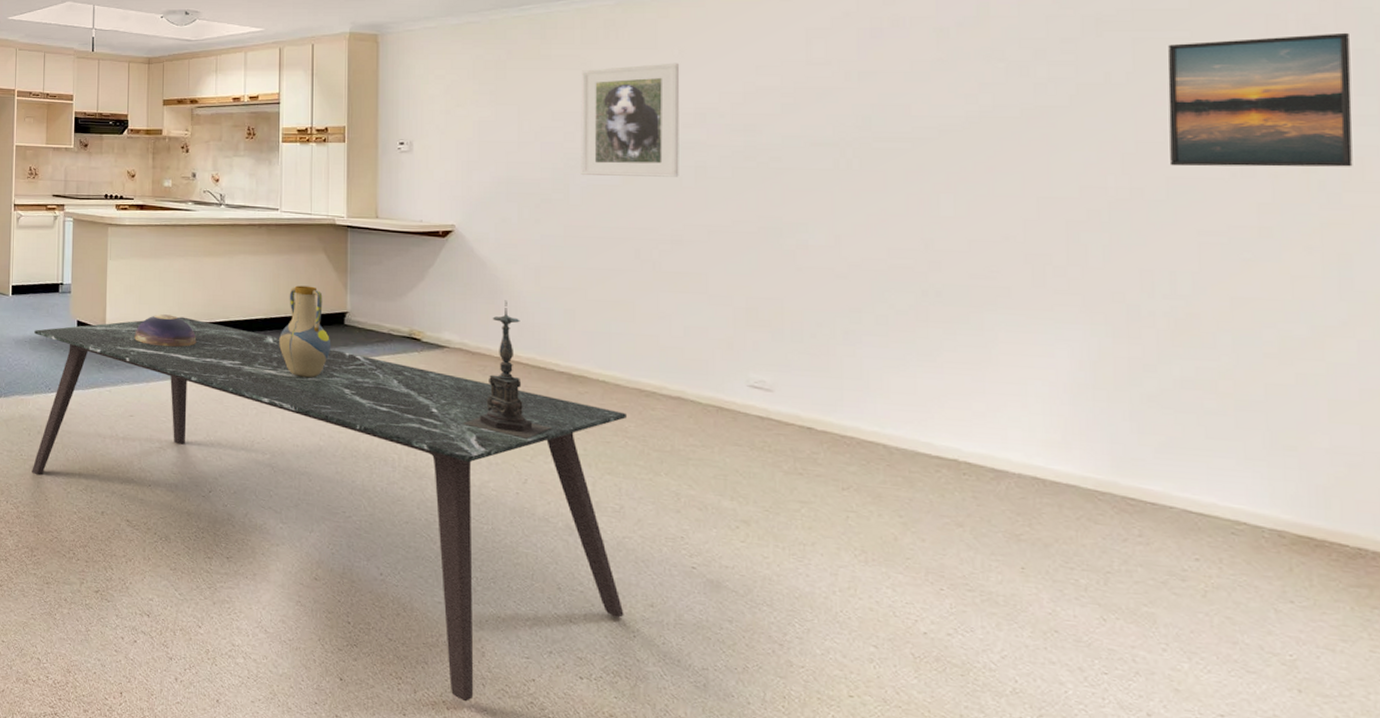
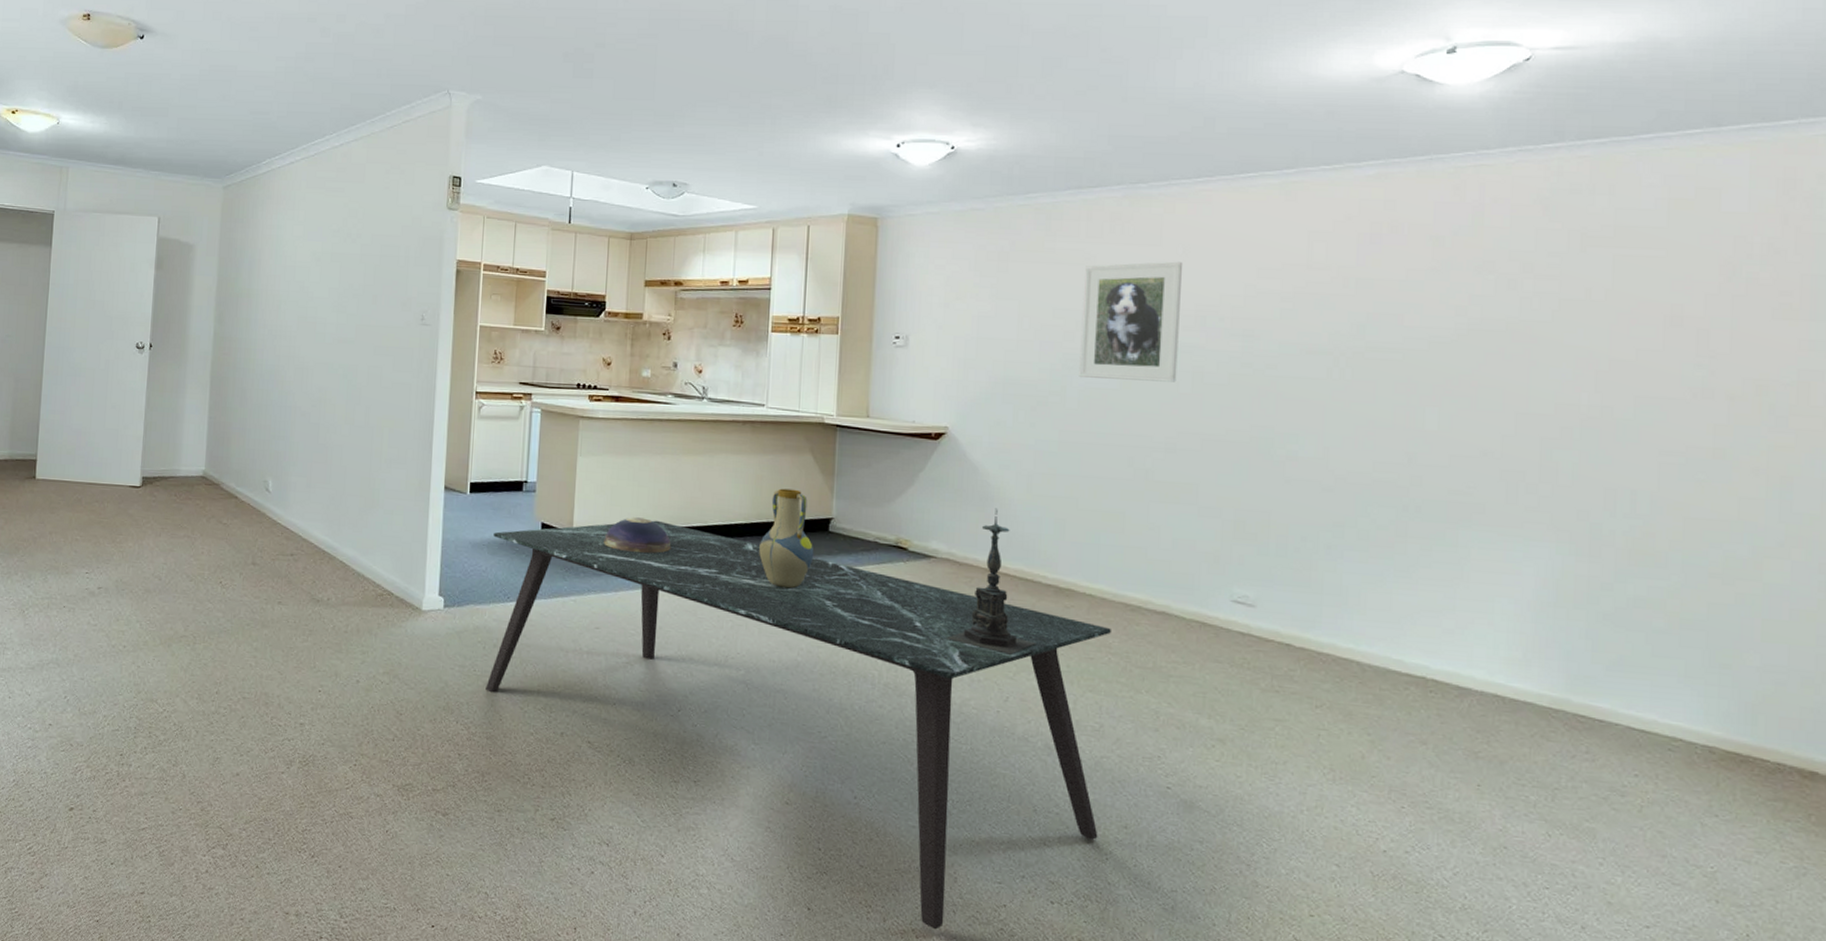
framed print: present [1167,32,1353,167] -> none [1639,257,1806,391]

